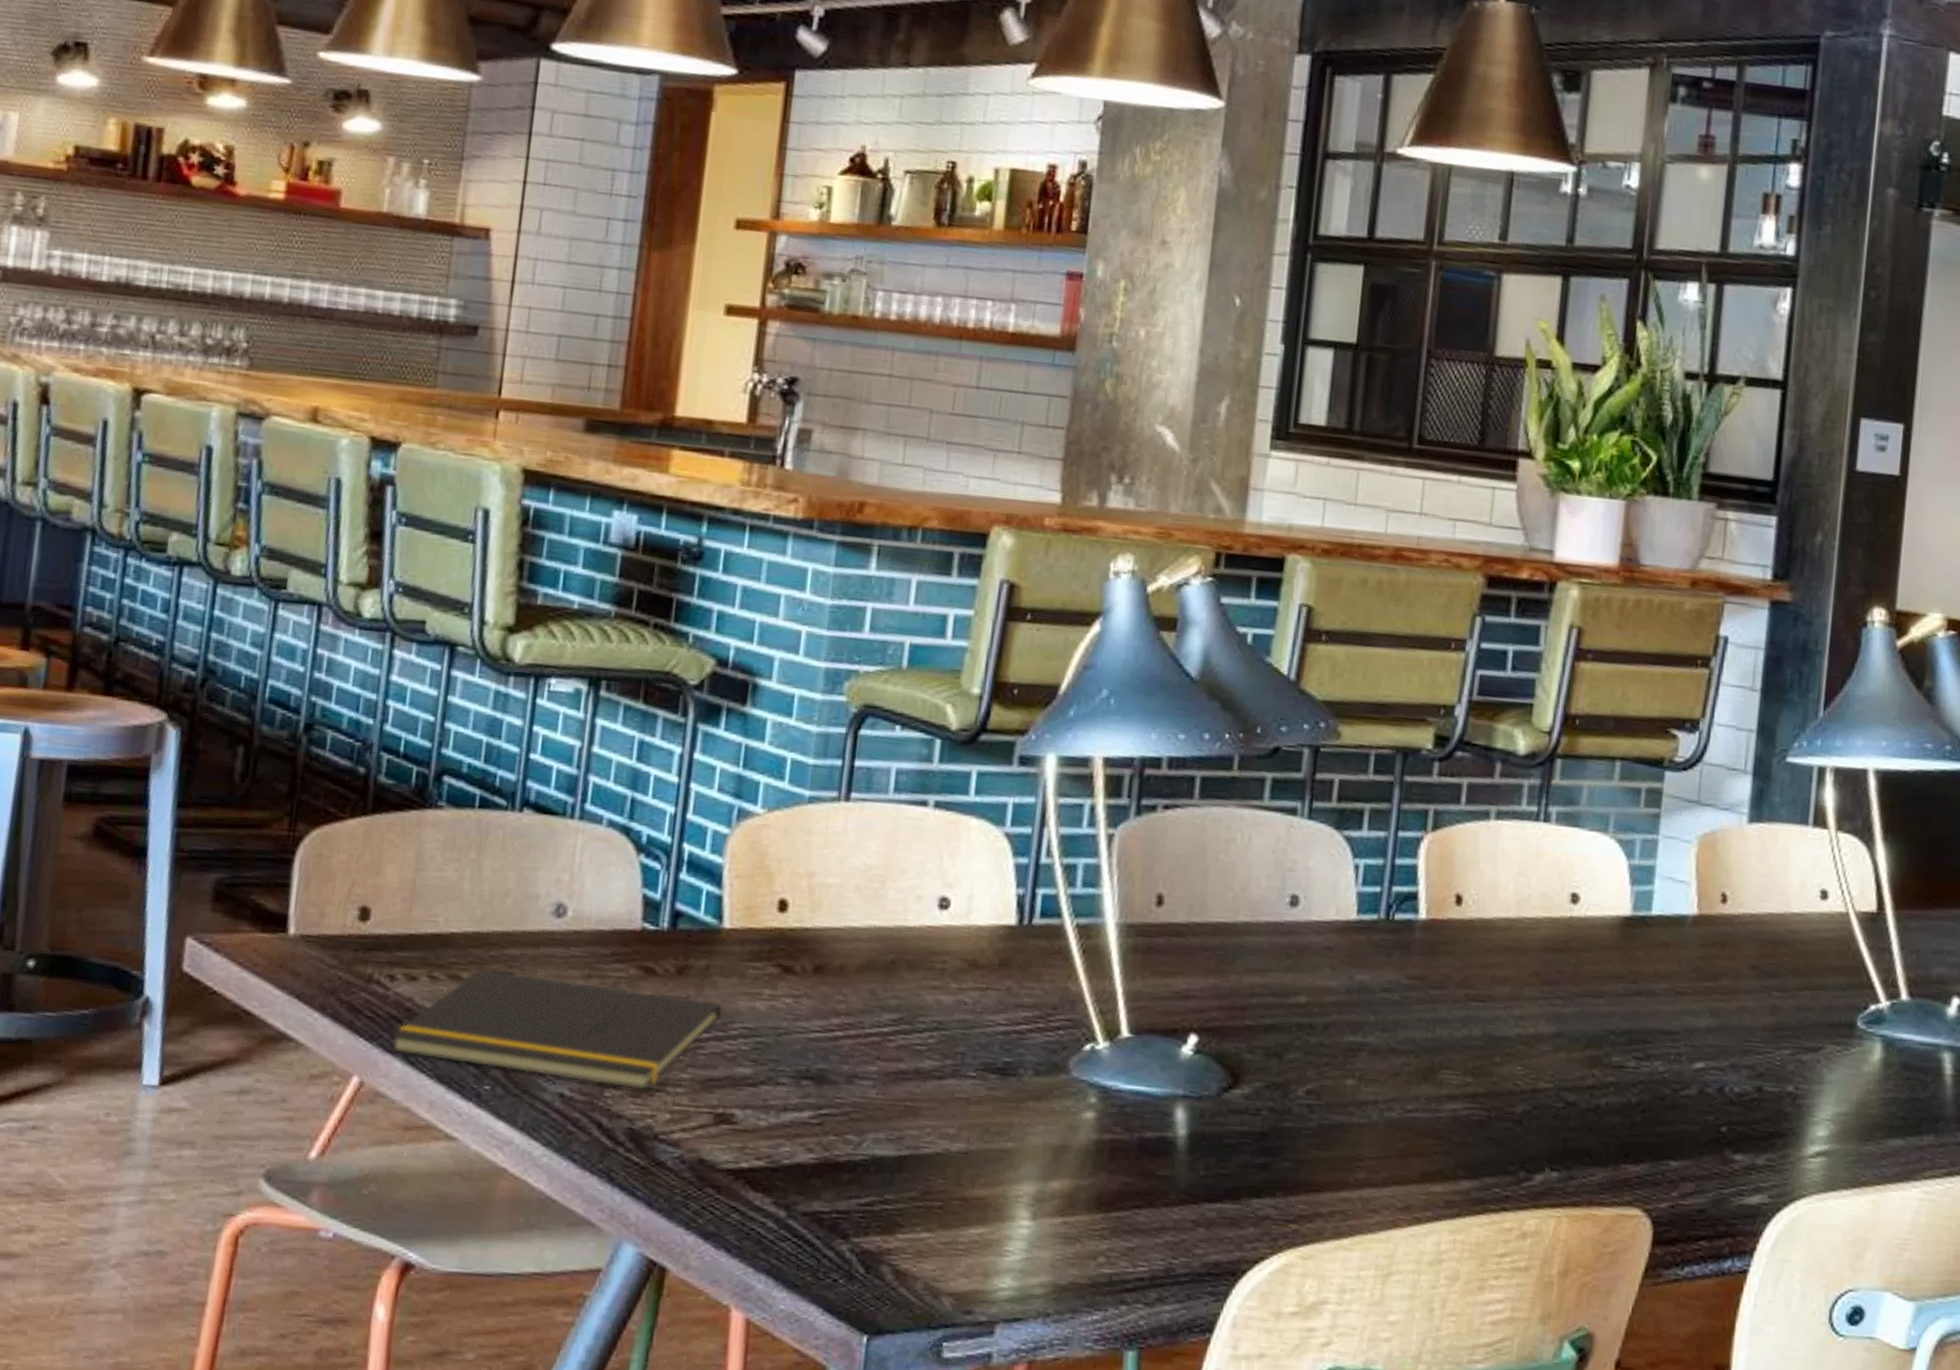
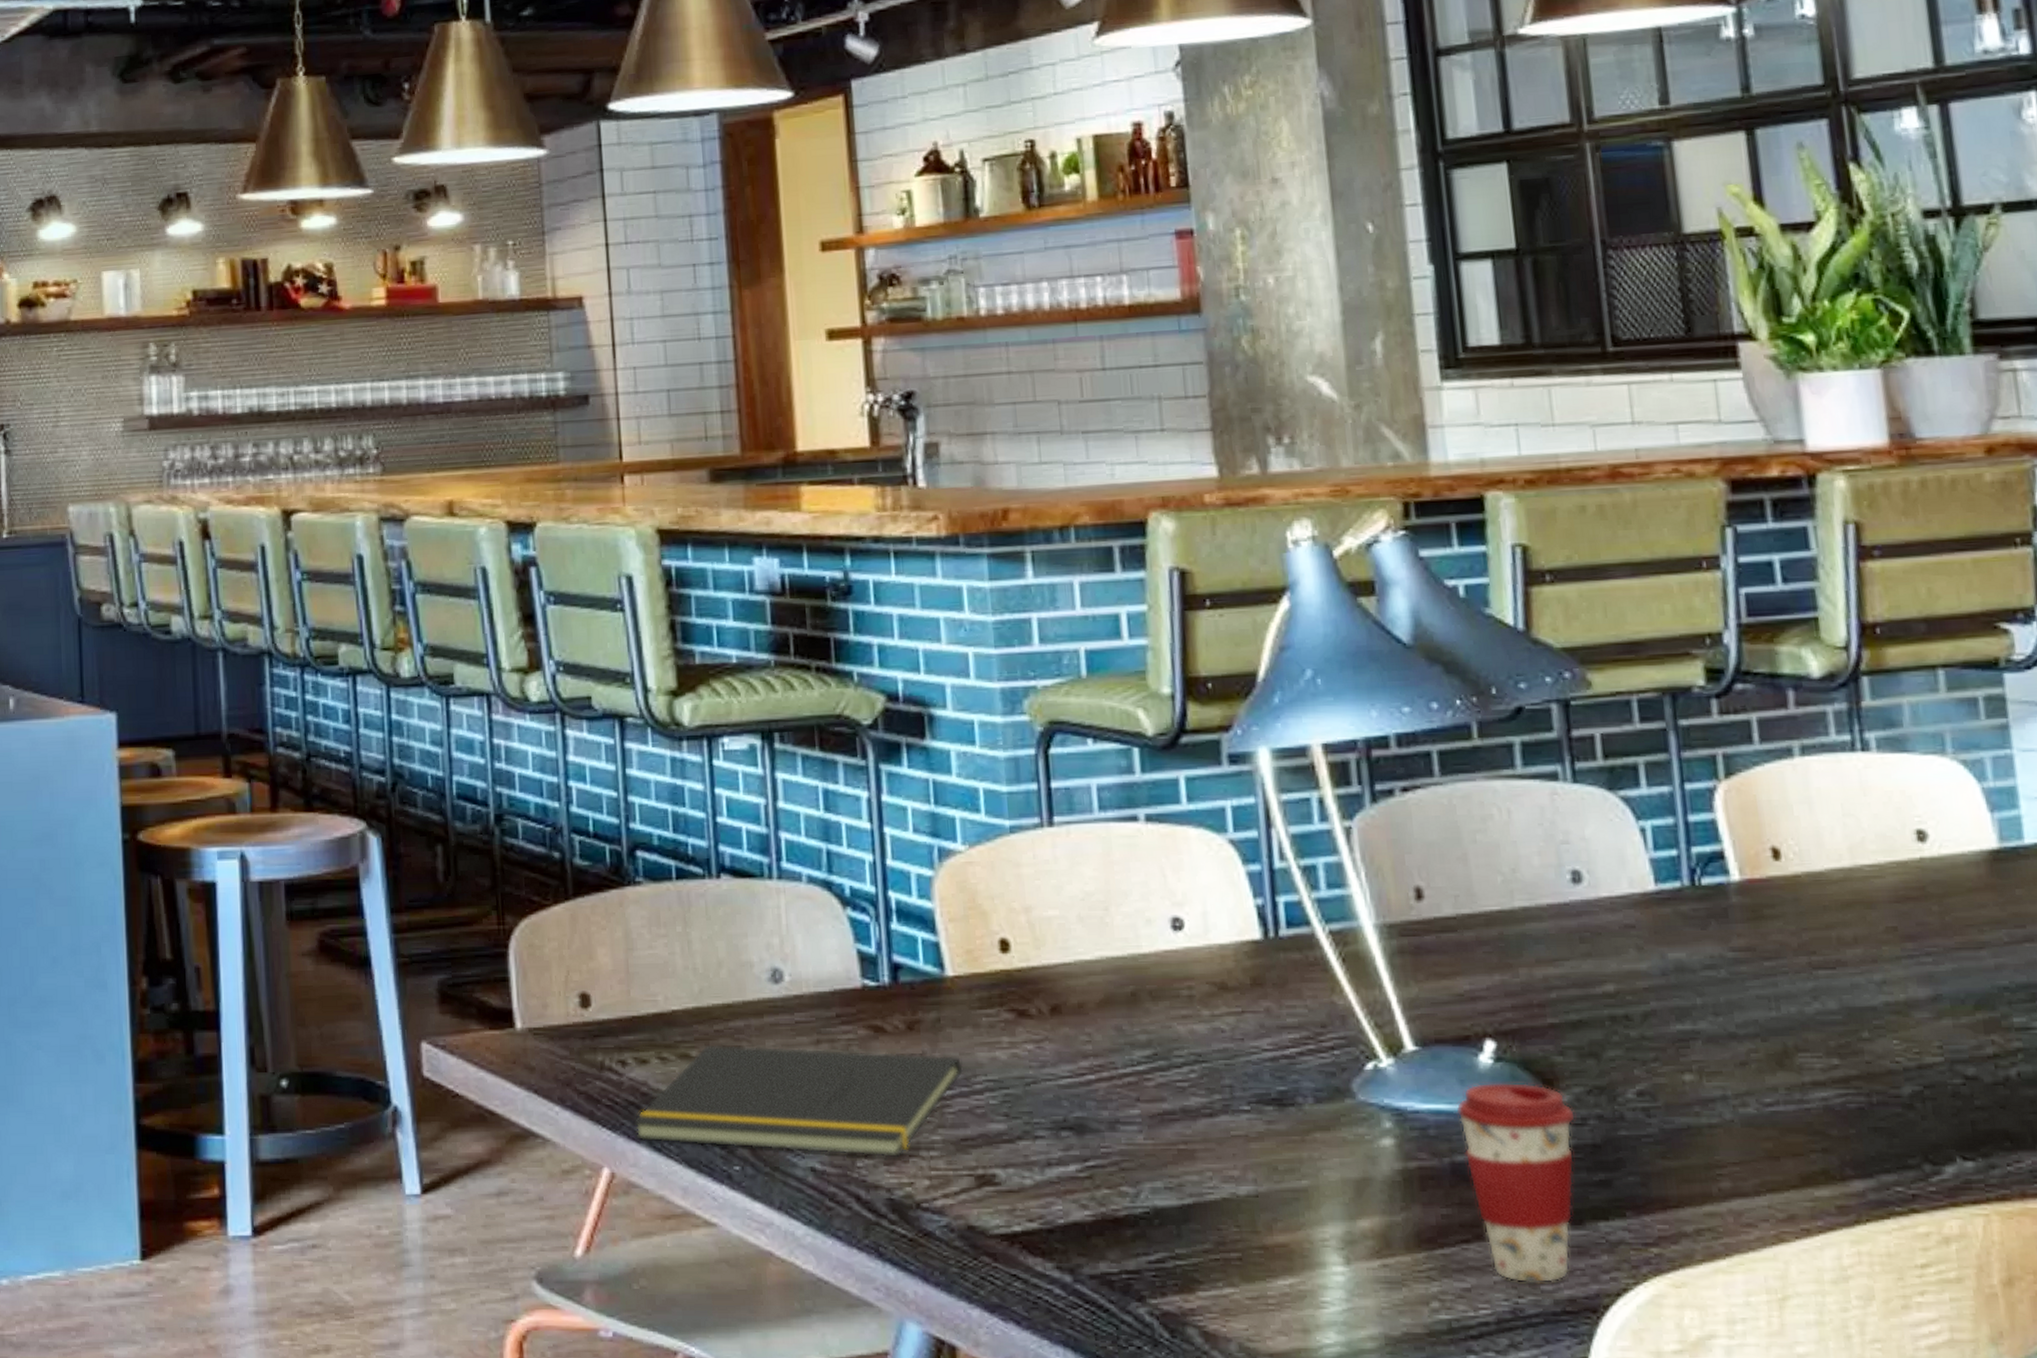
coffee cup: none [1152,1070,1252,1248] -> present [1455,1082,1575,1283]

